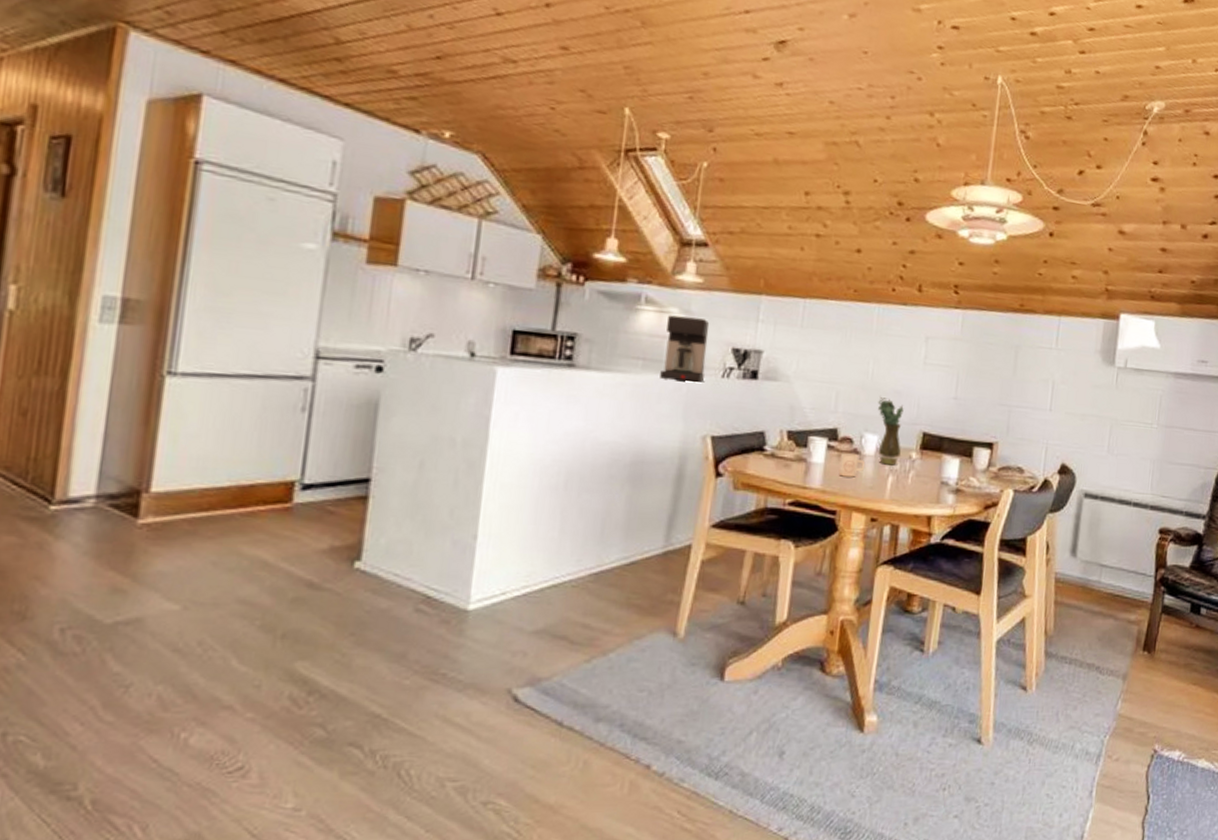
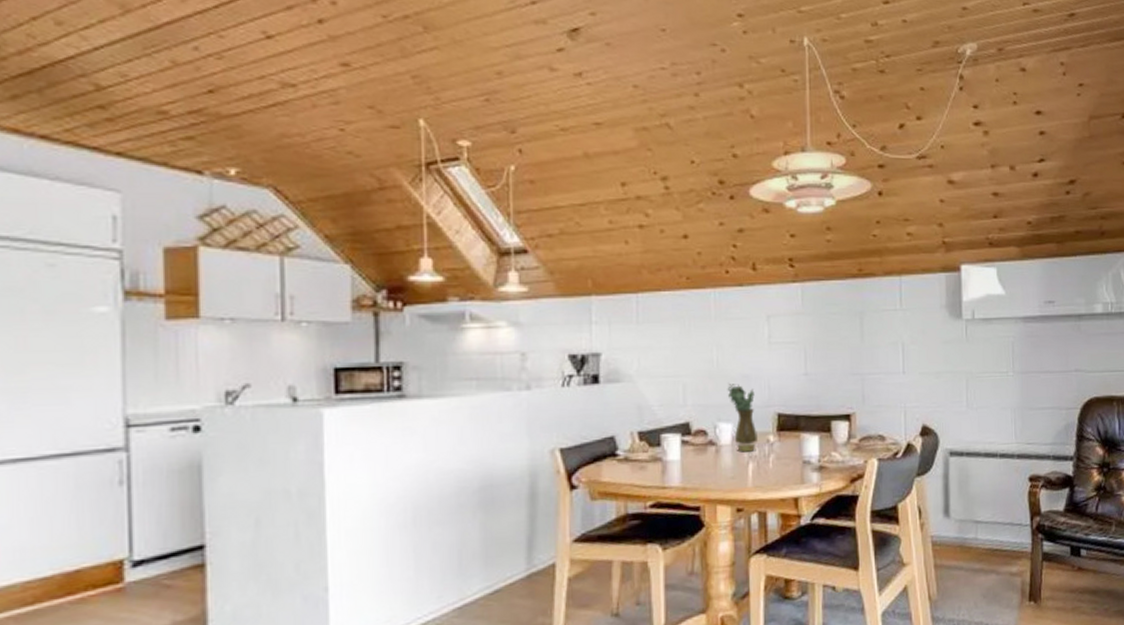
coffee maker: present [660,315,710,383] -> none [497,329,543,398]
mug: present [838,452,866,478] -> none [696,445,723,471]

